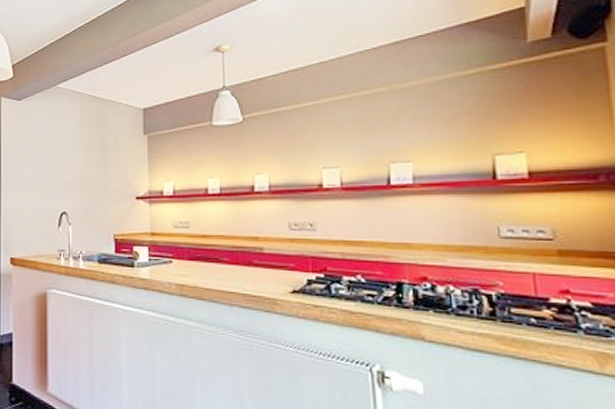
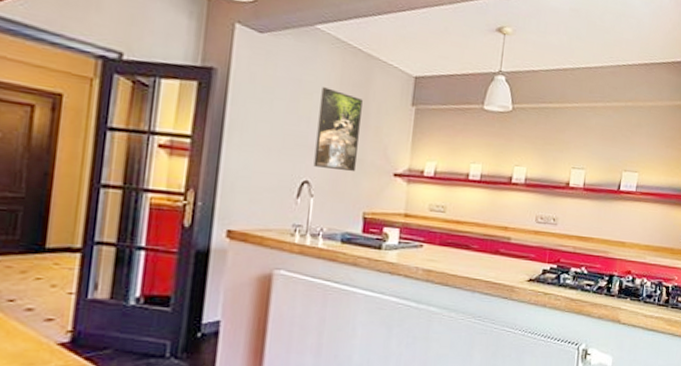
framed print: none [68,133,102,199] -> present [313,87,363,171]

